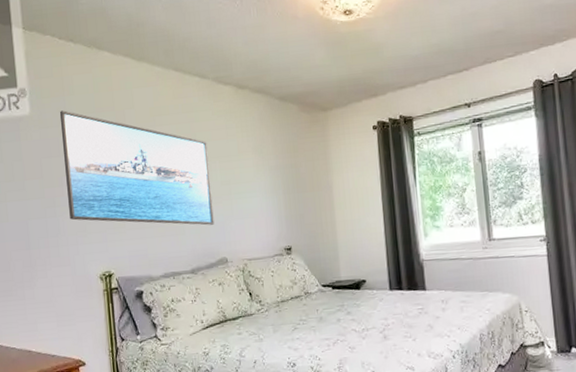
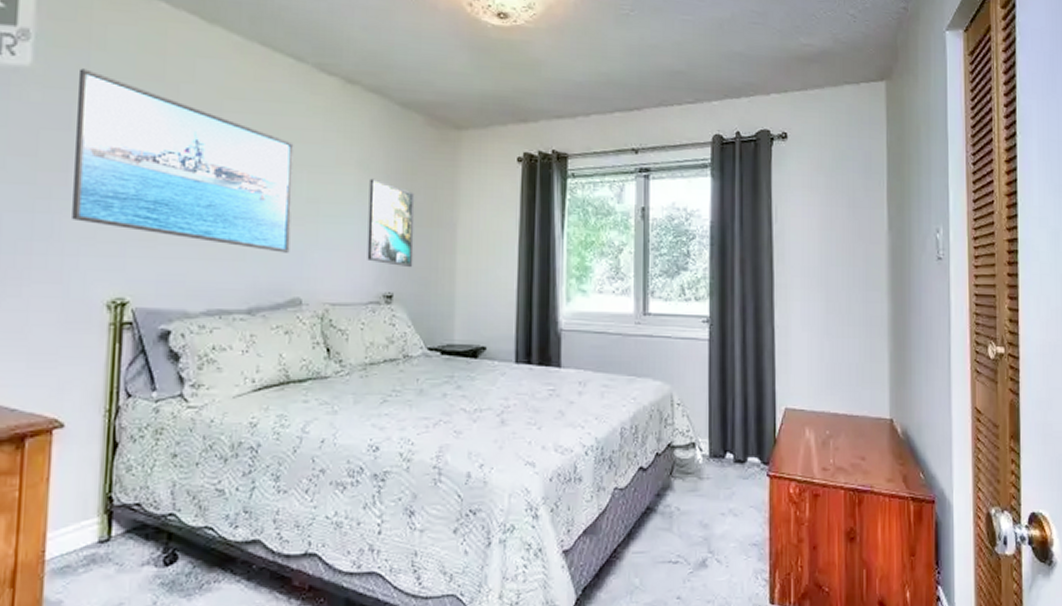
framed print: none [264,160,304,225] -> present [367,178,415,268]

